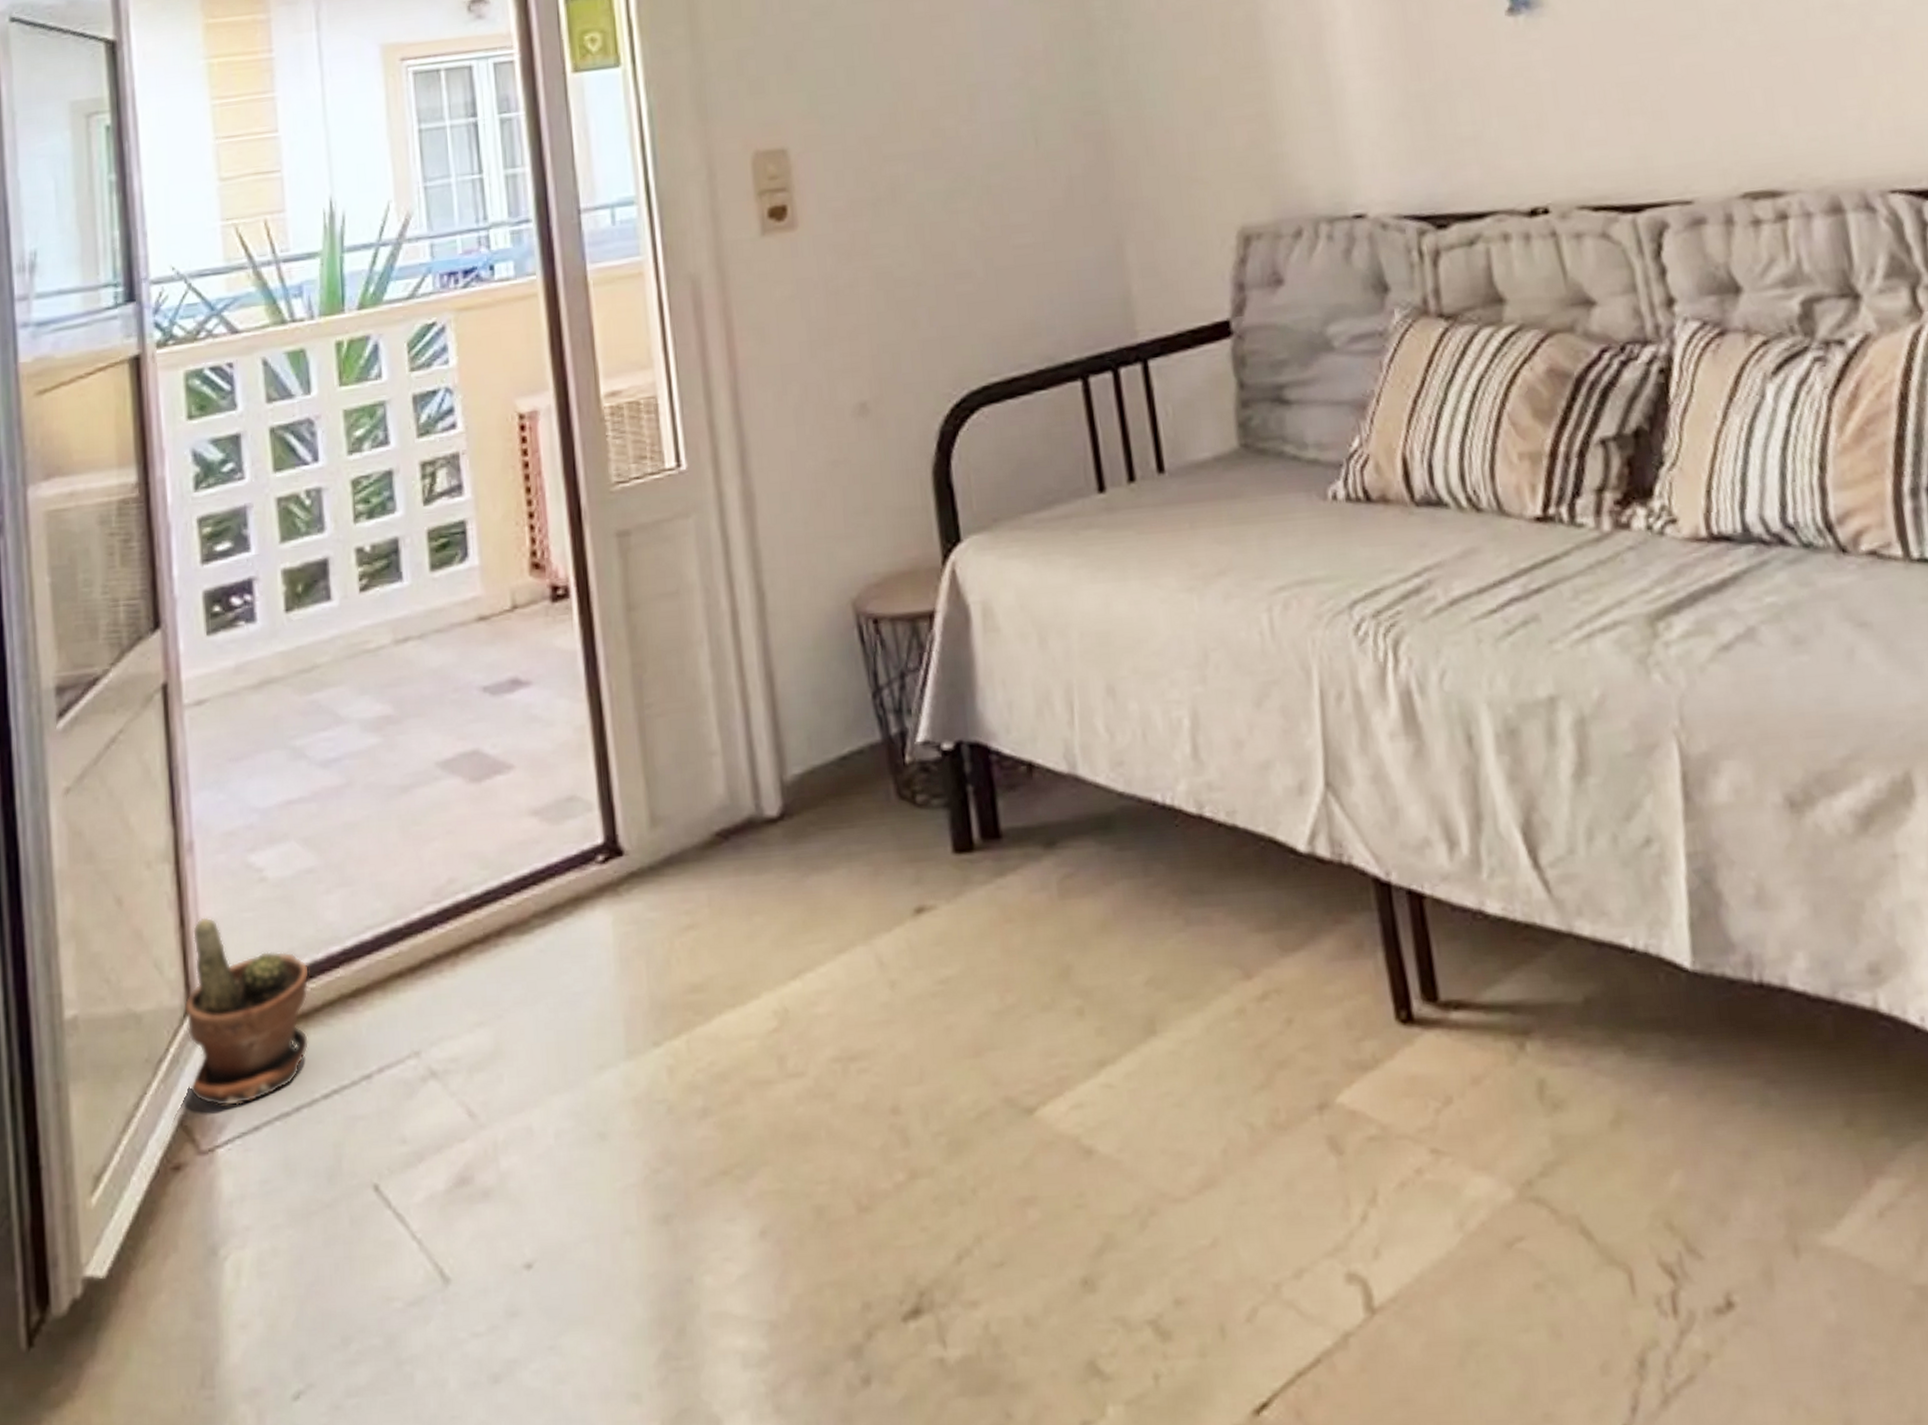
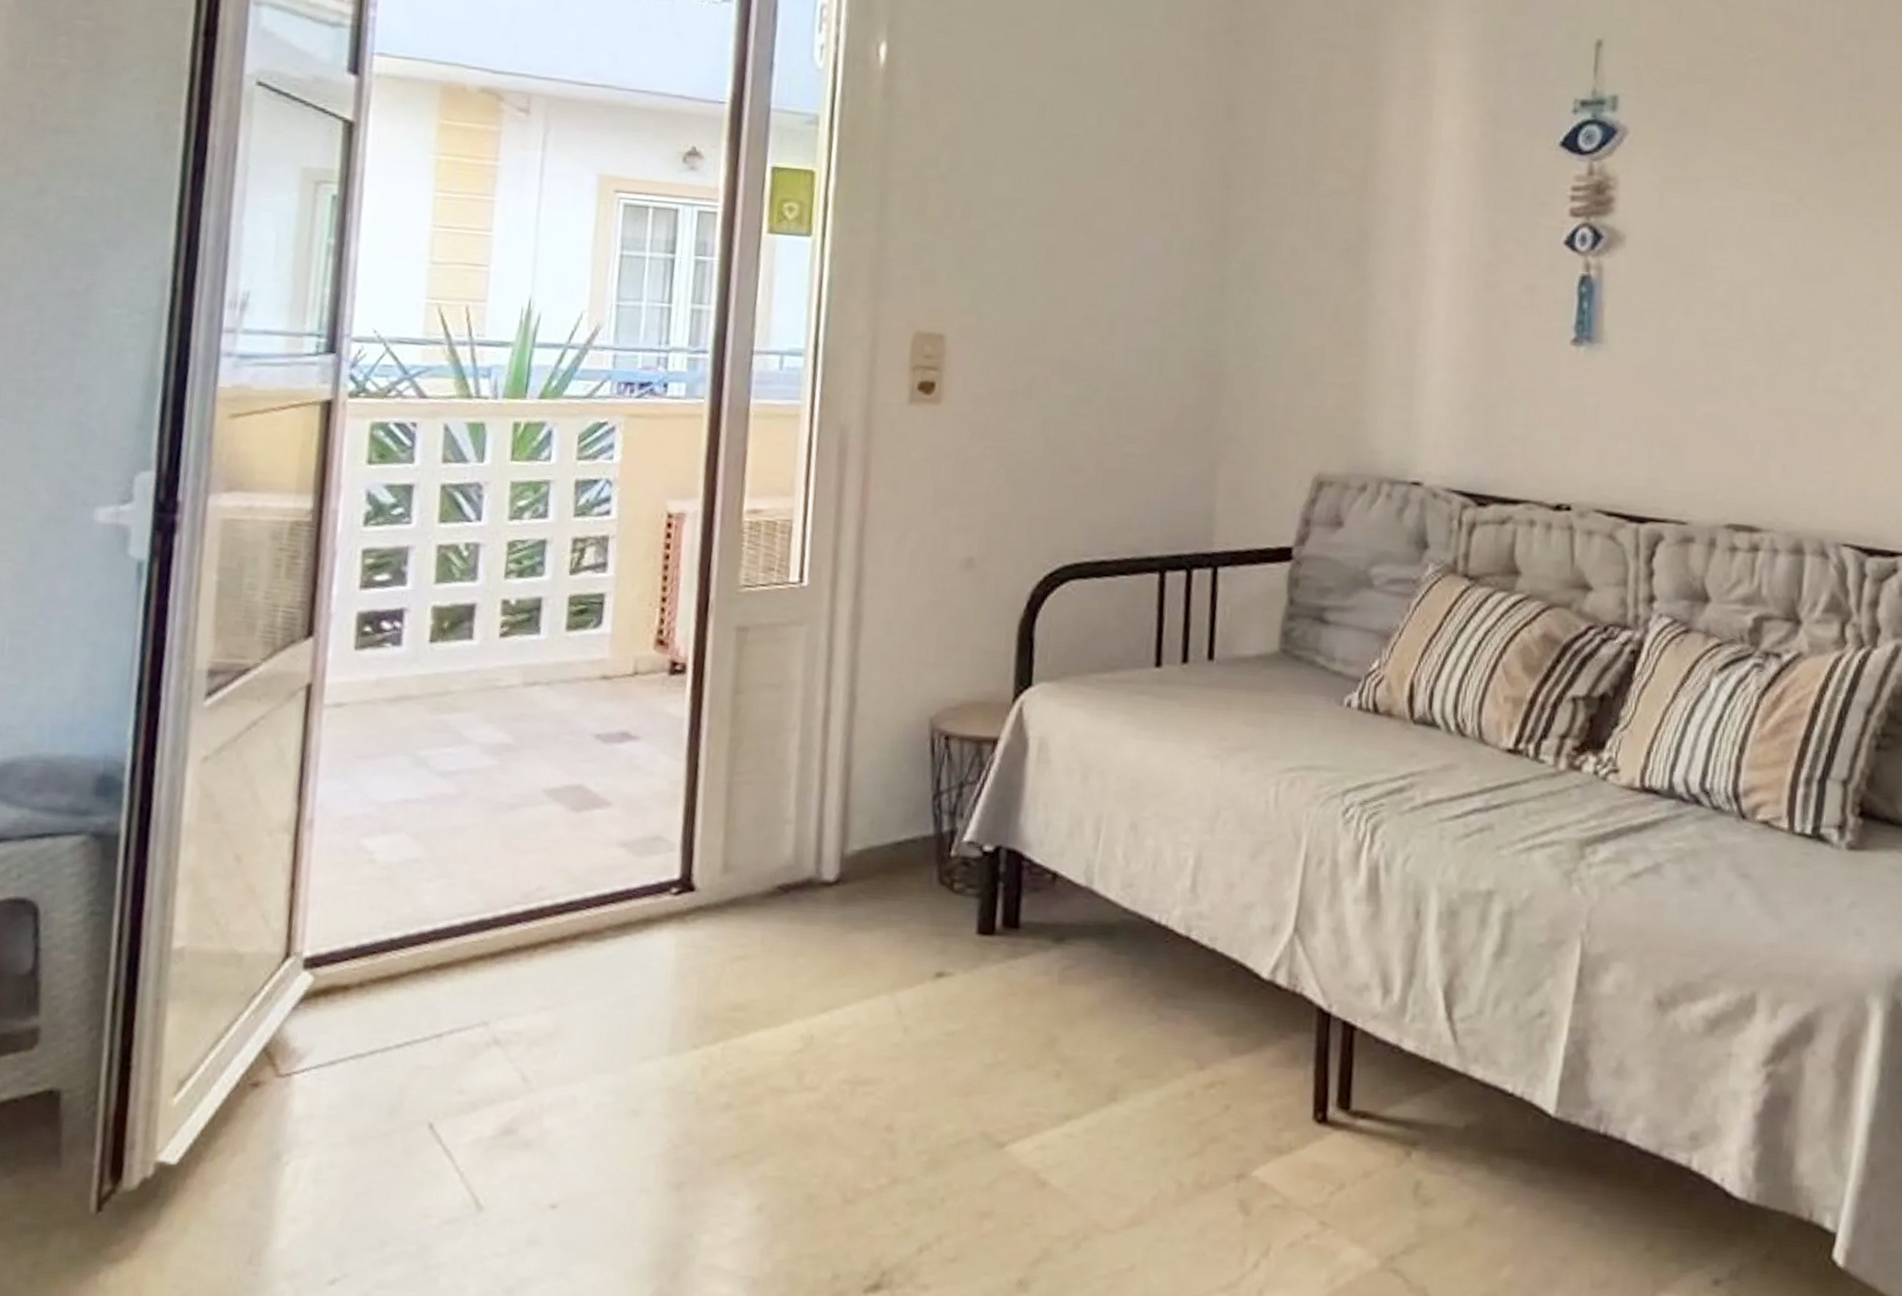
potted plant: present [184,917,310,1107] -> none [277,883,401,1042]

